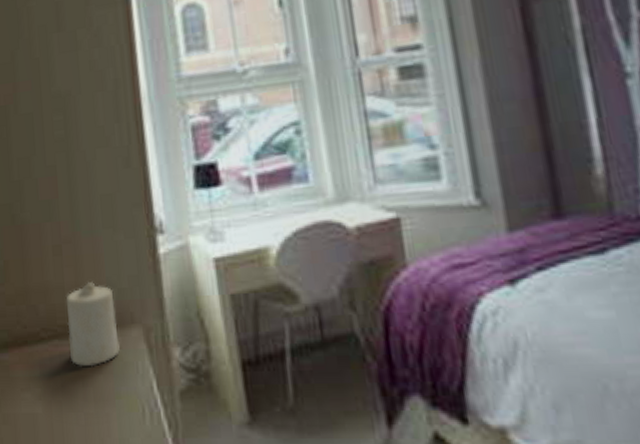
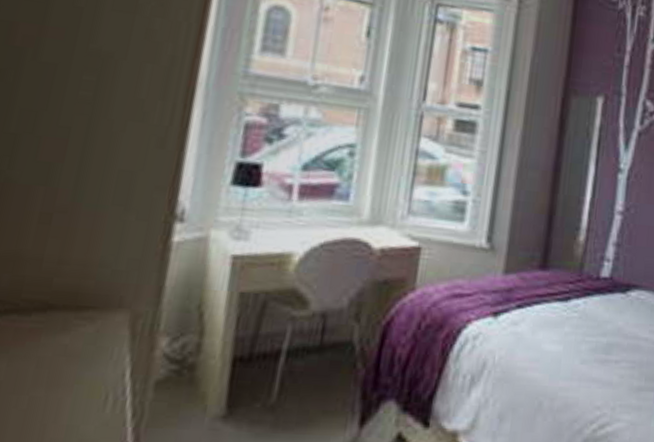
candle: present [66,282,120,366] -> none [28,258,104,347]

